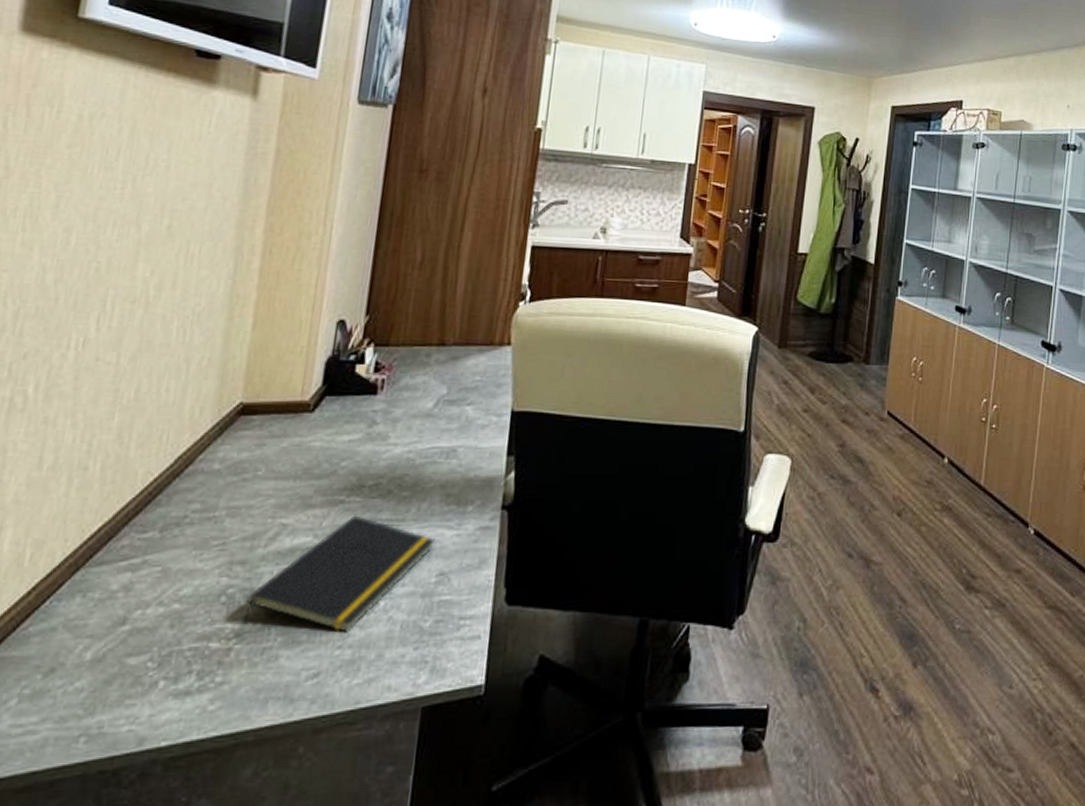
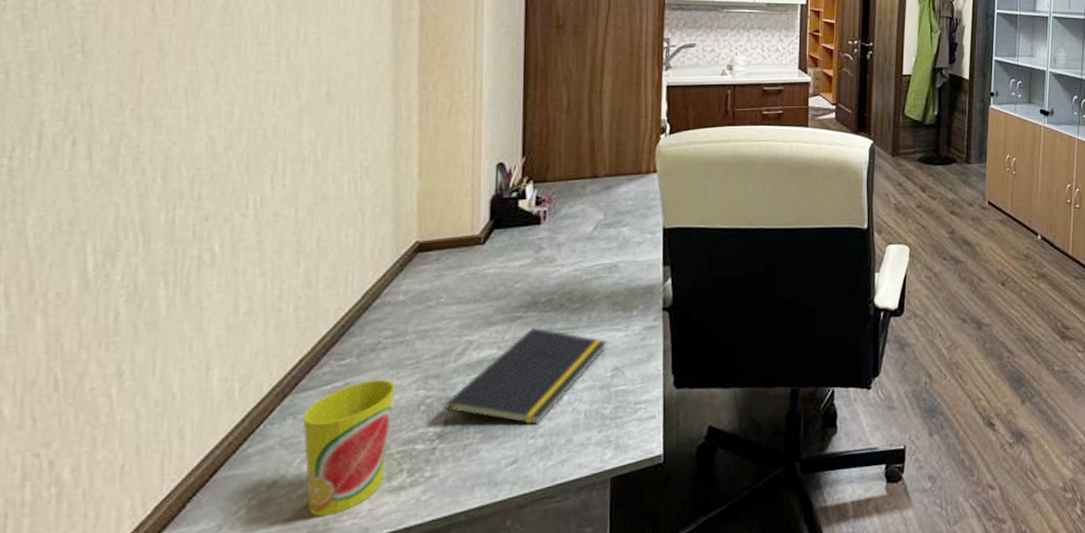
cup: none [83,560,198,717] -> present [302,379,396,517]

